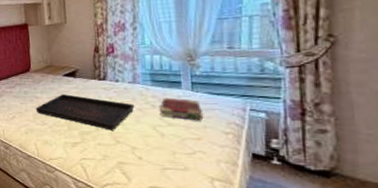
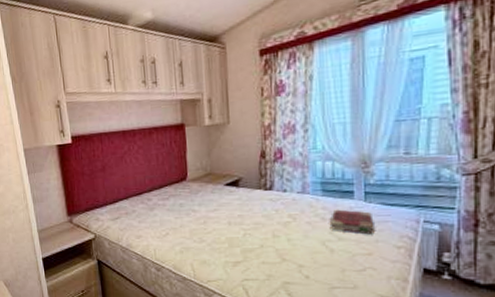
serving tray: present [36,94,135,130] -> none [192,206,303,247]

